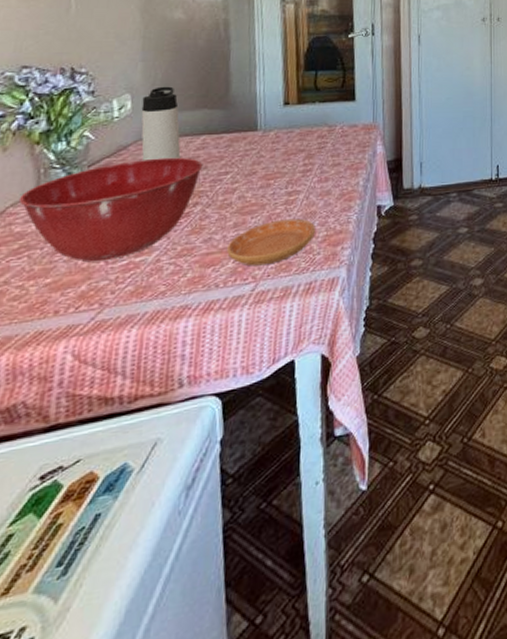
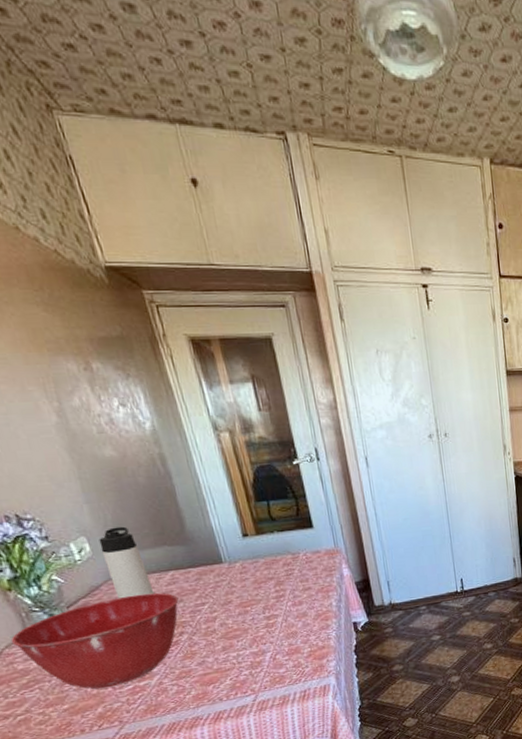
saucer: present [227,218,315,266] -> none [221,638,300,682]

